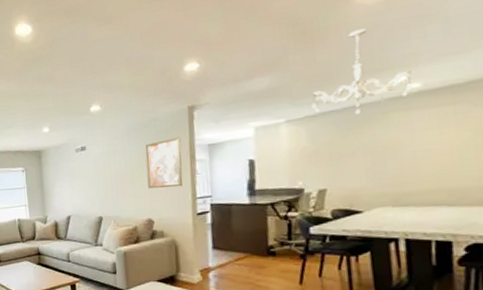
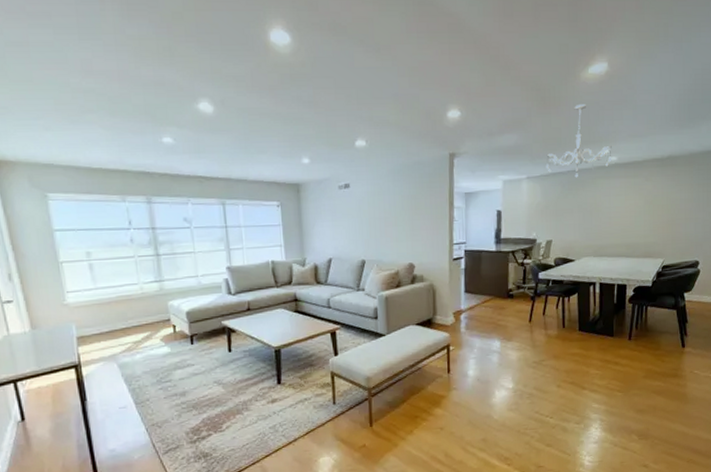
wall art: present [145,137,183,188] -> none [409,183,442,233]

